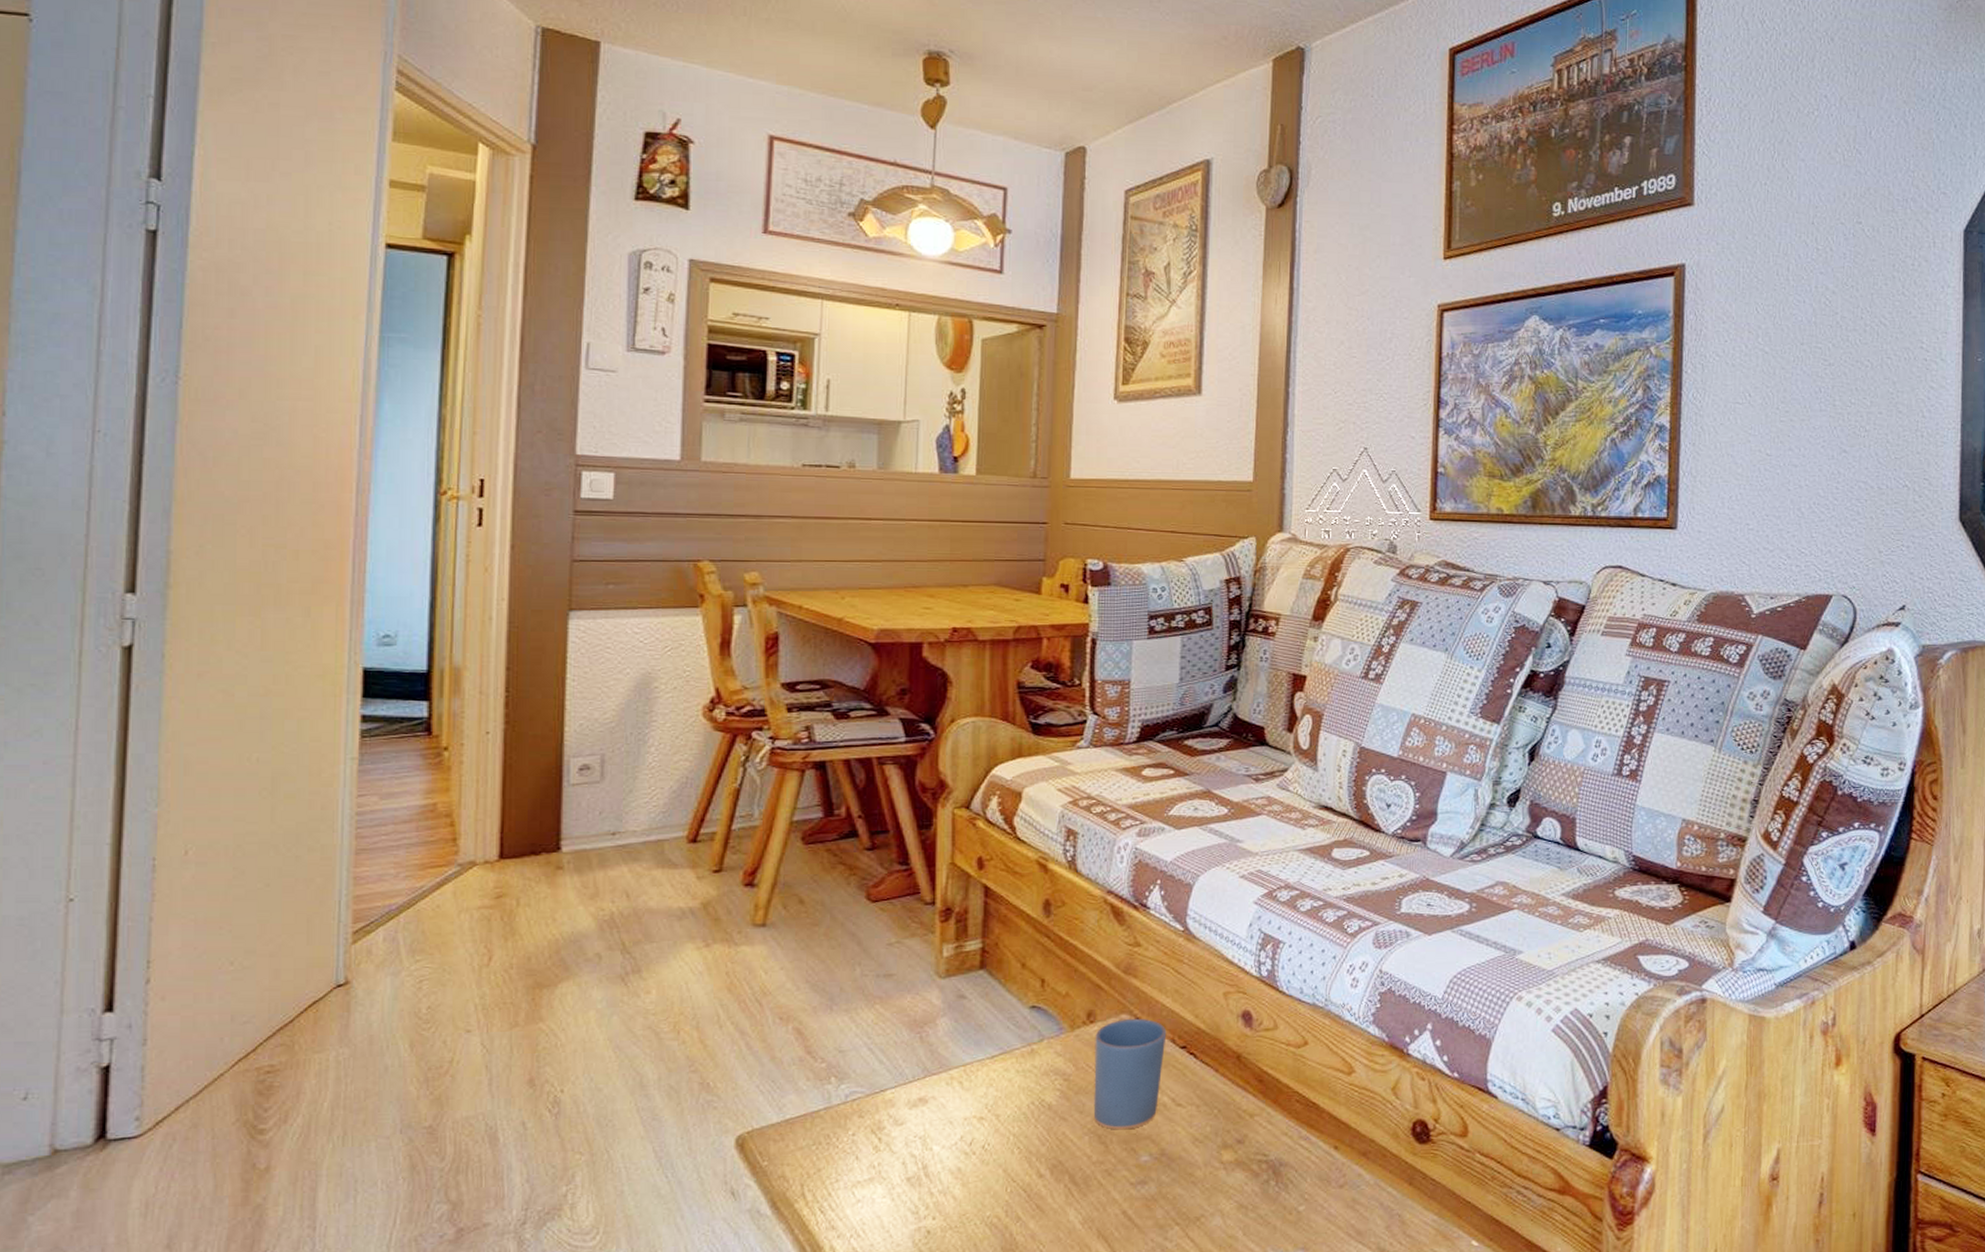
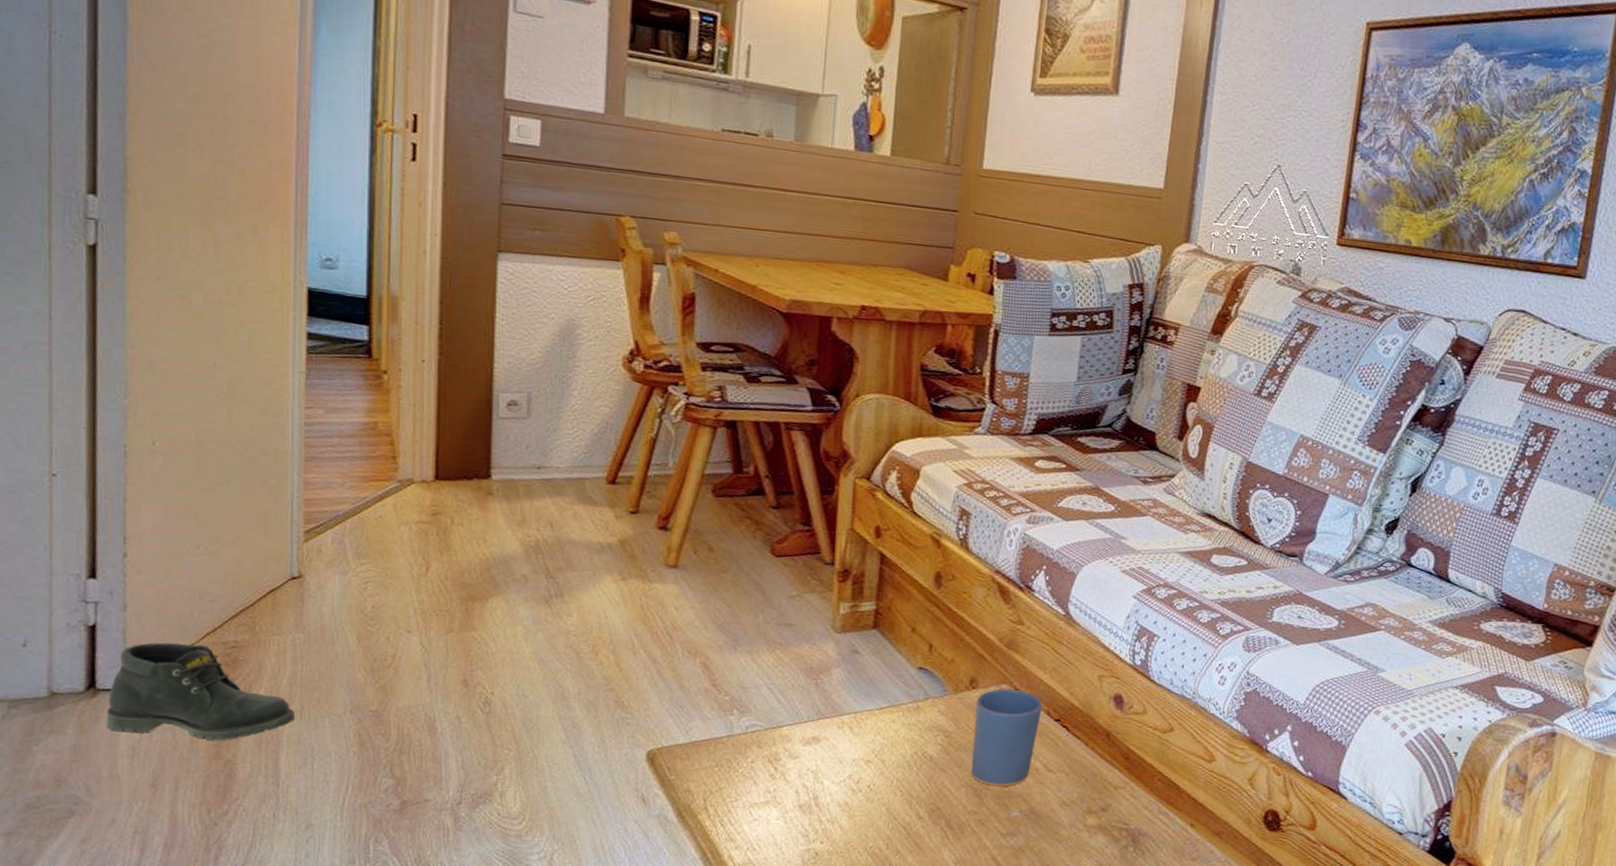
boot: none [116,1074,338,1187] -> present [106,642,296,741]

